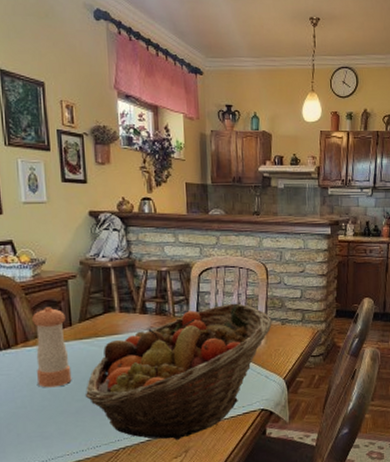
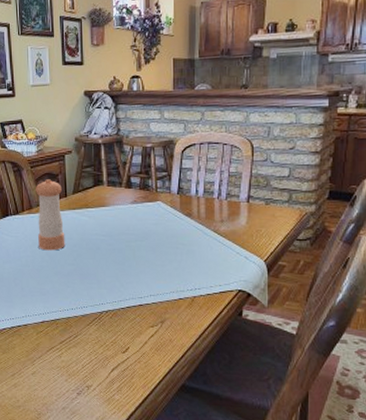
fruit basket: present [85,303,272,440] -> none [75,180,255,310]

